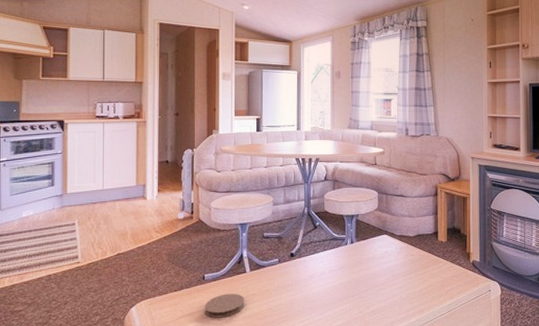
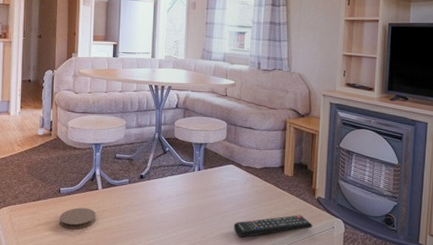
remote control: none [390,280,470,310] -> present [233,215,313,238]

